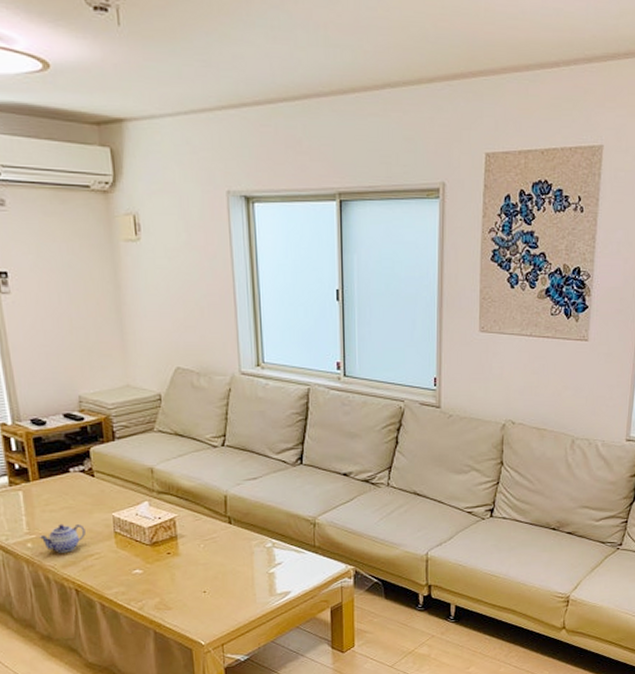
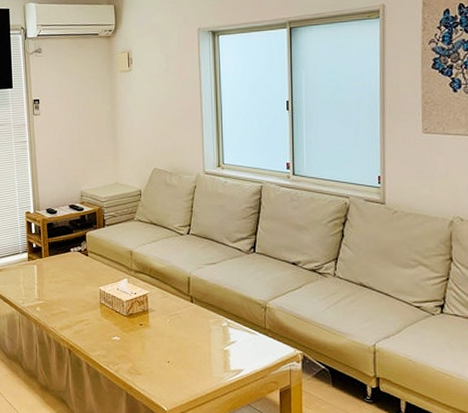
teapot: present [39,524,86,553] -> none [45,293,79,317]

